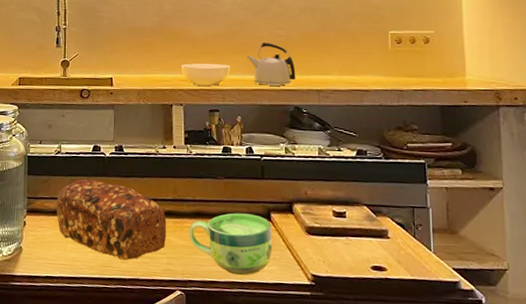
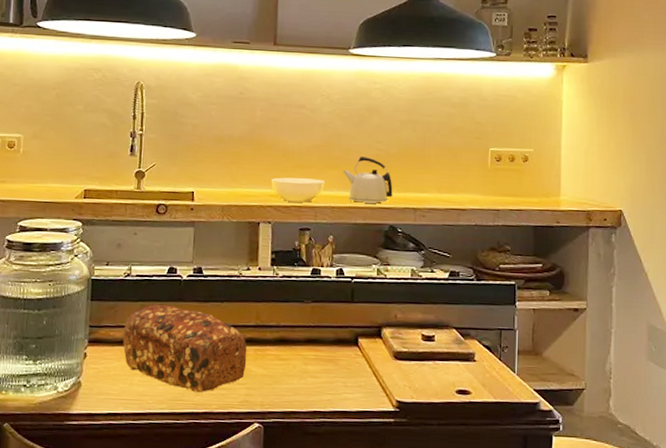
cup: present [189,213,273,276] -> none [270,338,359,405]

